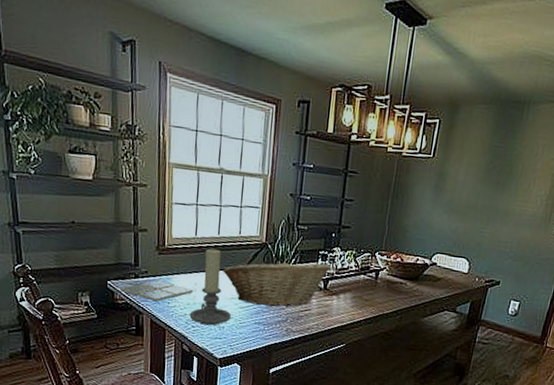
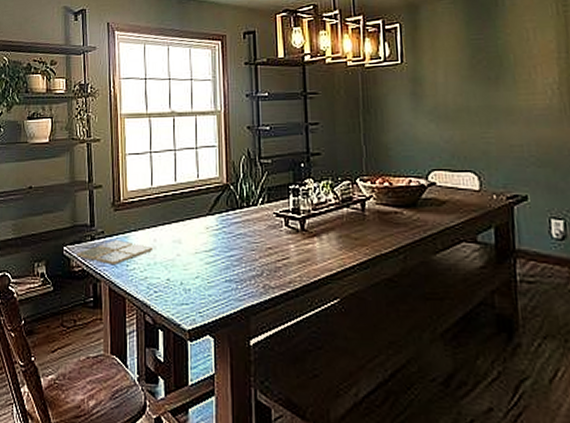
candle holder: present [189,248,231,326] -> none [151,198,197,289]
fruit basket: present [223,258,331,307] -> none [183,200,305,258]

